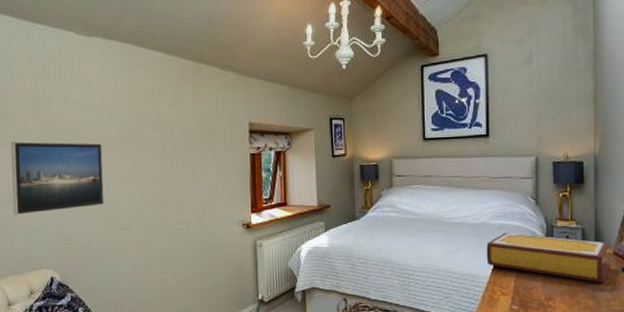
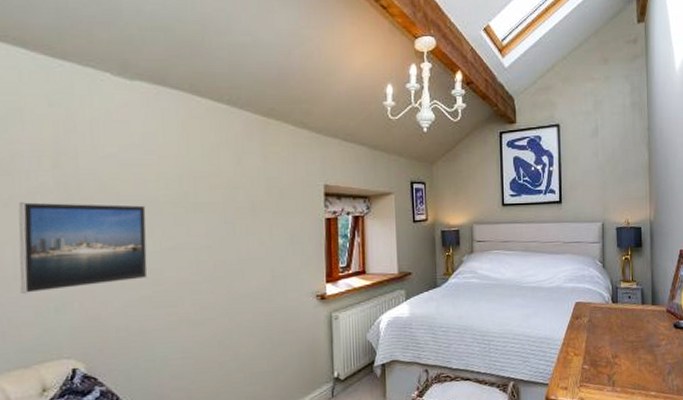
book: present [486,233,610,283] -> none [560,295,664,339]

